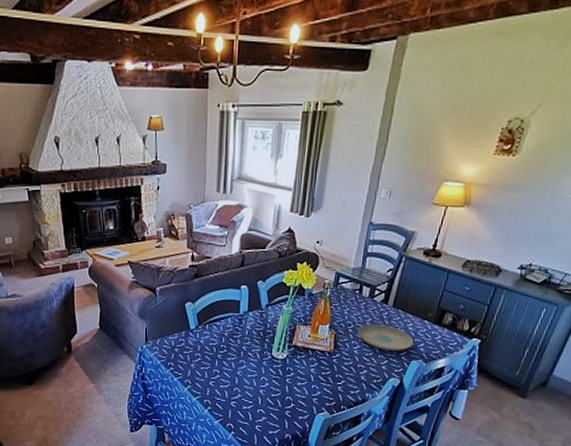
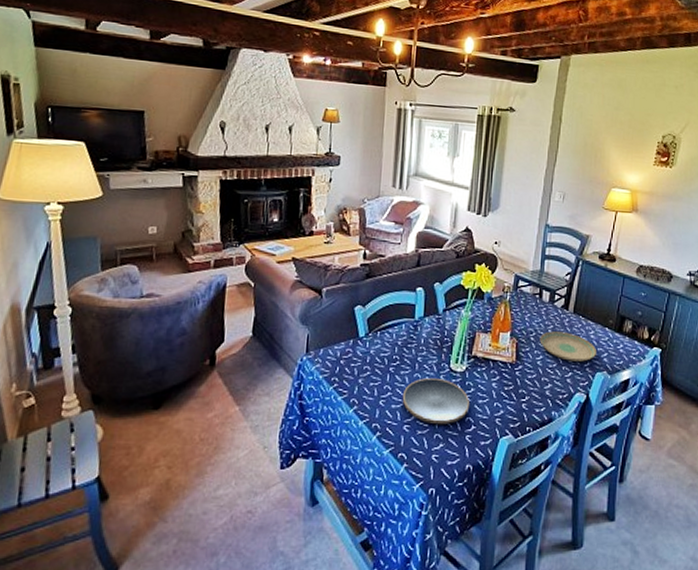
plate: none [229,364,289,402] -> present [402,378,469,424]

